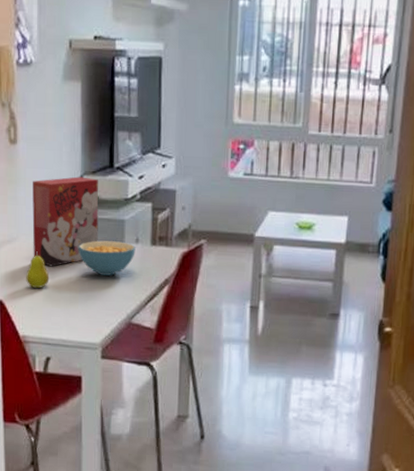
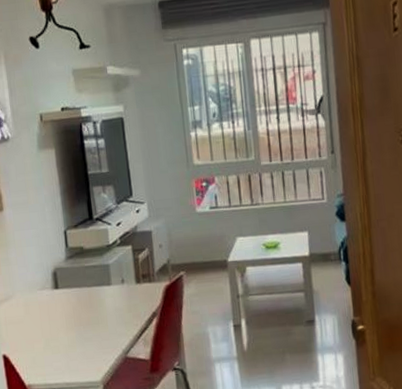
fruit: present [26,251,50,288] -> none [25,305,47,339]
cereal box: present [32,176,99,267] -> none [22,231,87,317]
cereal bowl: present [78,240,136,276] -> none [70,284,123,318]

